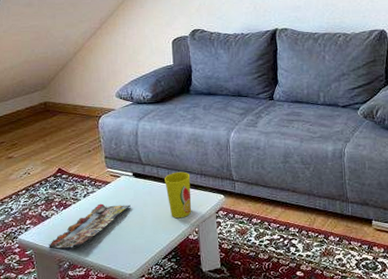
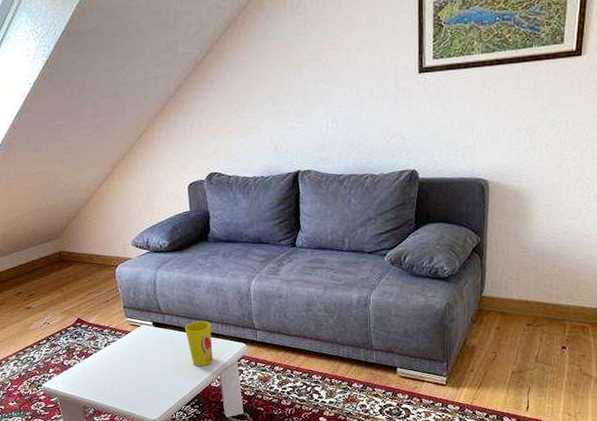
magazine: present [49,203,131,251] -> none [73,352,152,398]

